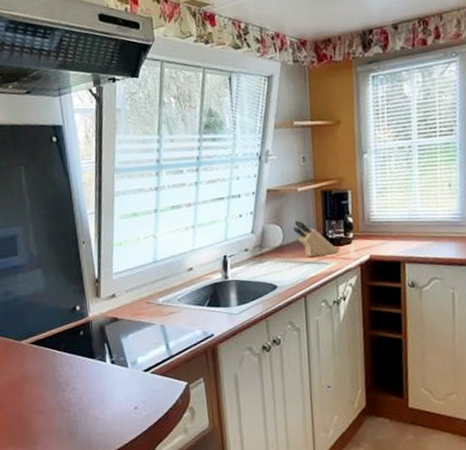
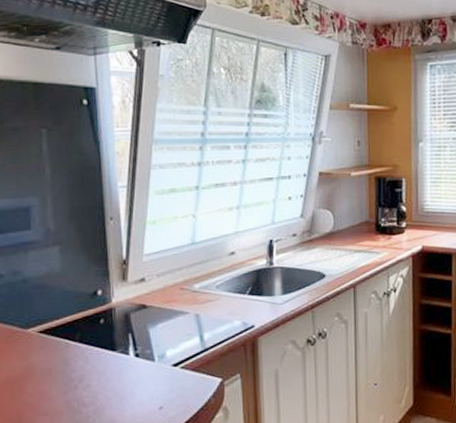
knife block: present [293,220,339,257] -> none [344,206,391,246]

